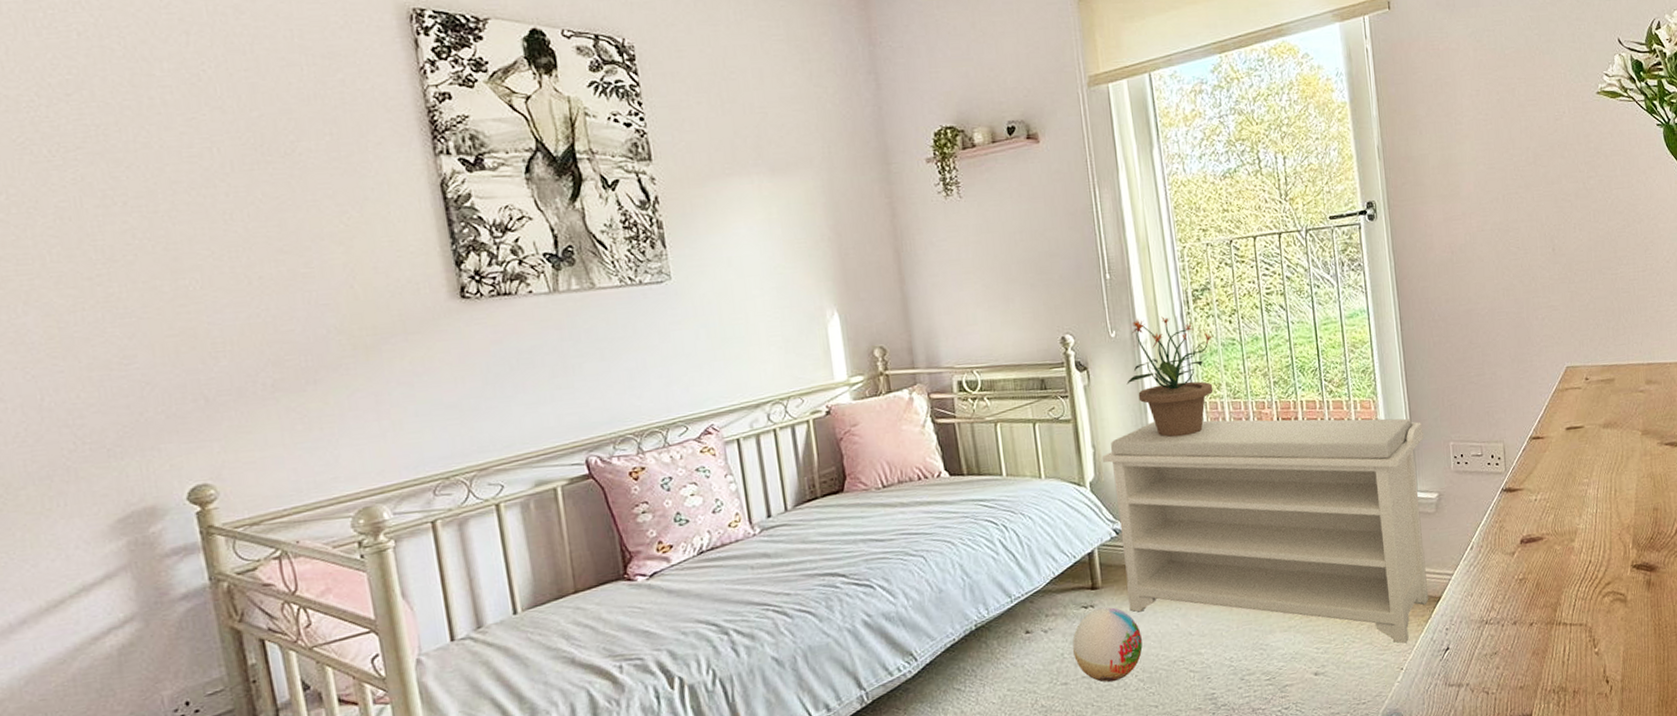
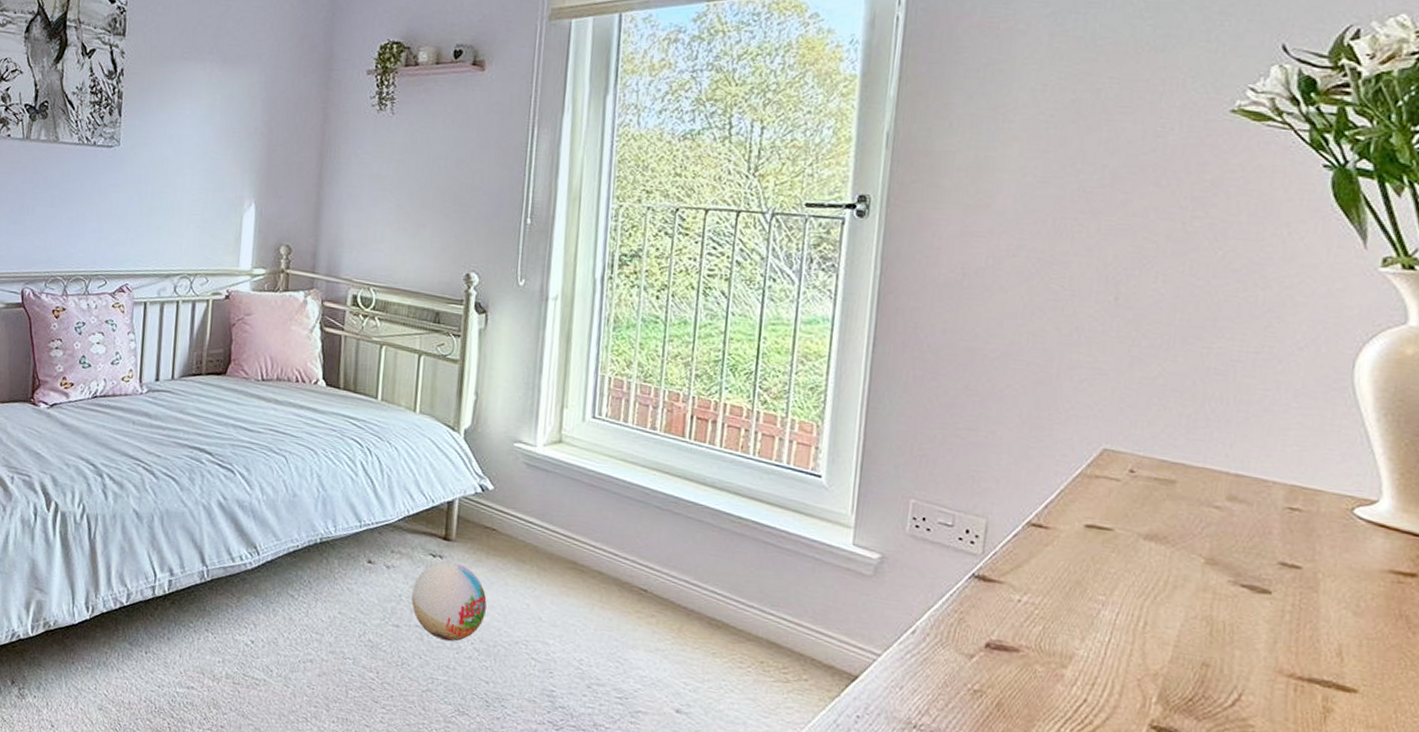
bench: present [1101,418,1429,644] -> none [479,384,878,715]
potted plant: present [1126,316,1214,437] -> none [525,272,635,409]

